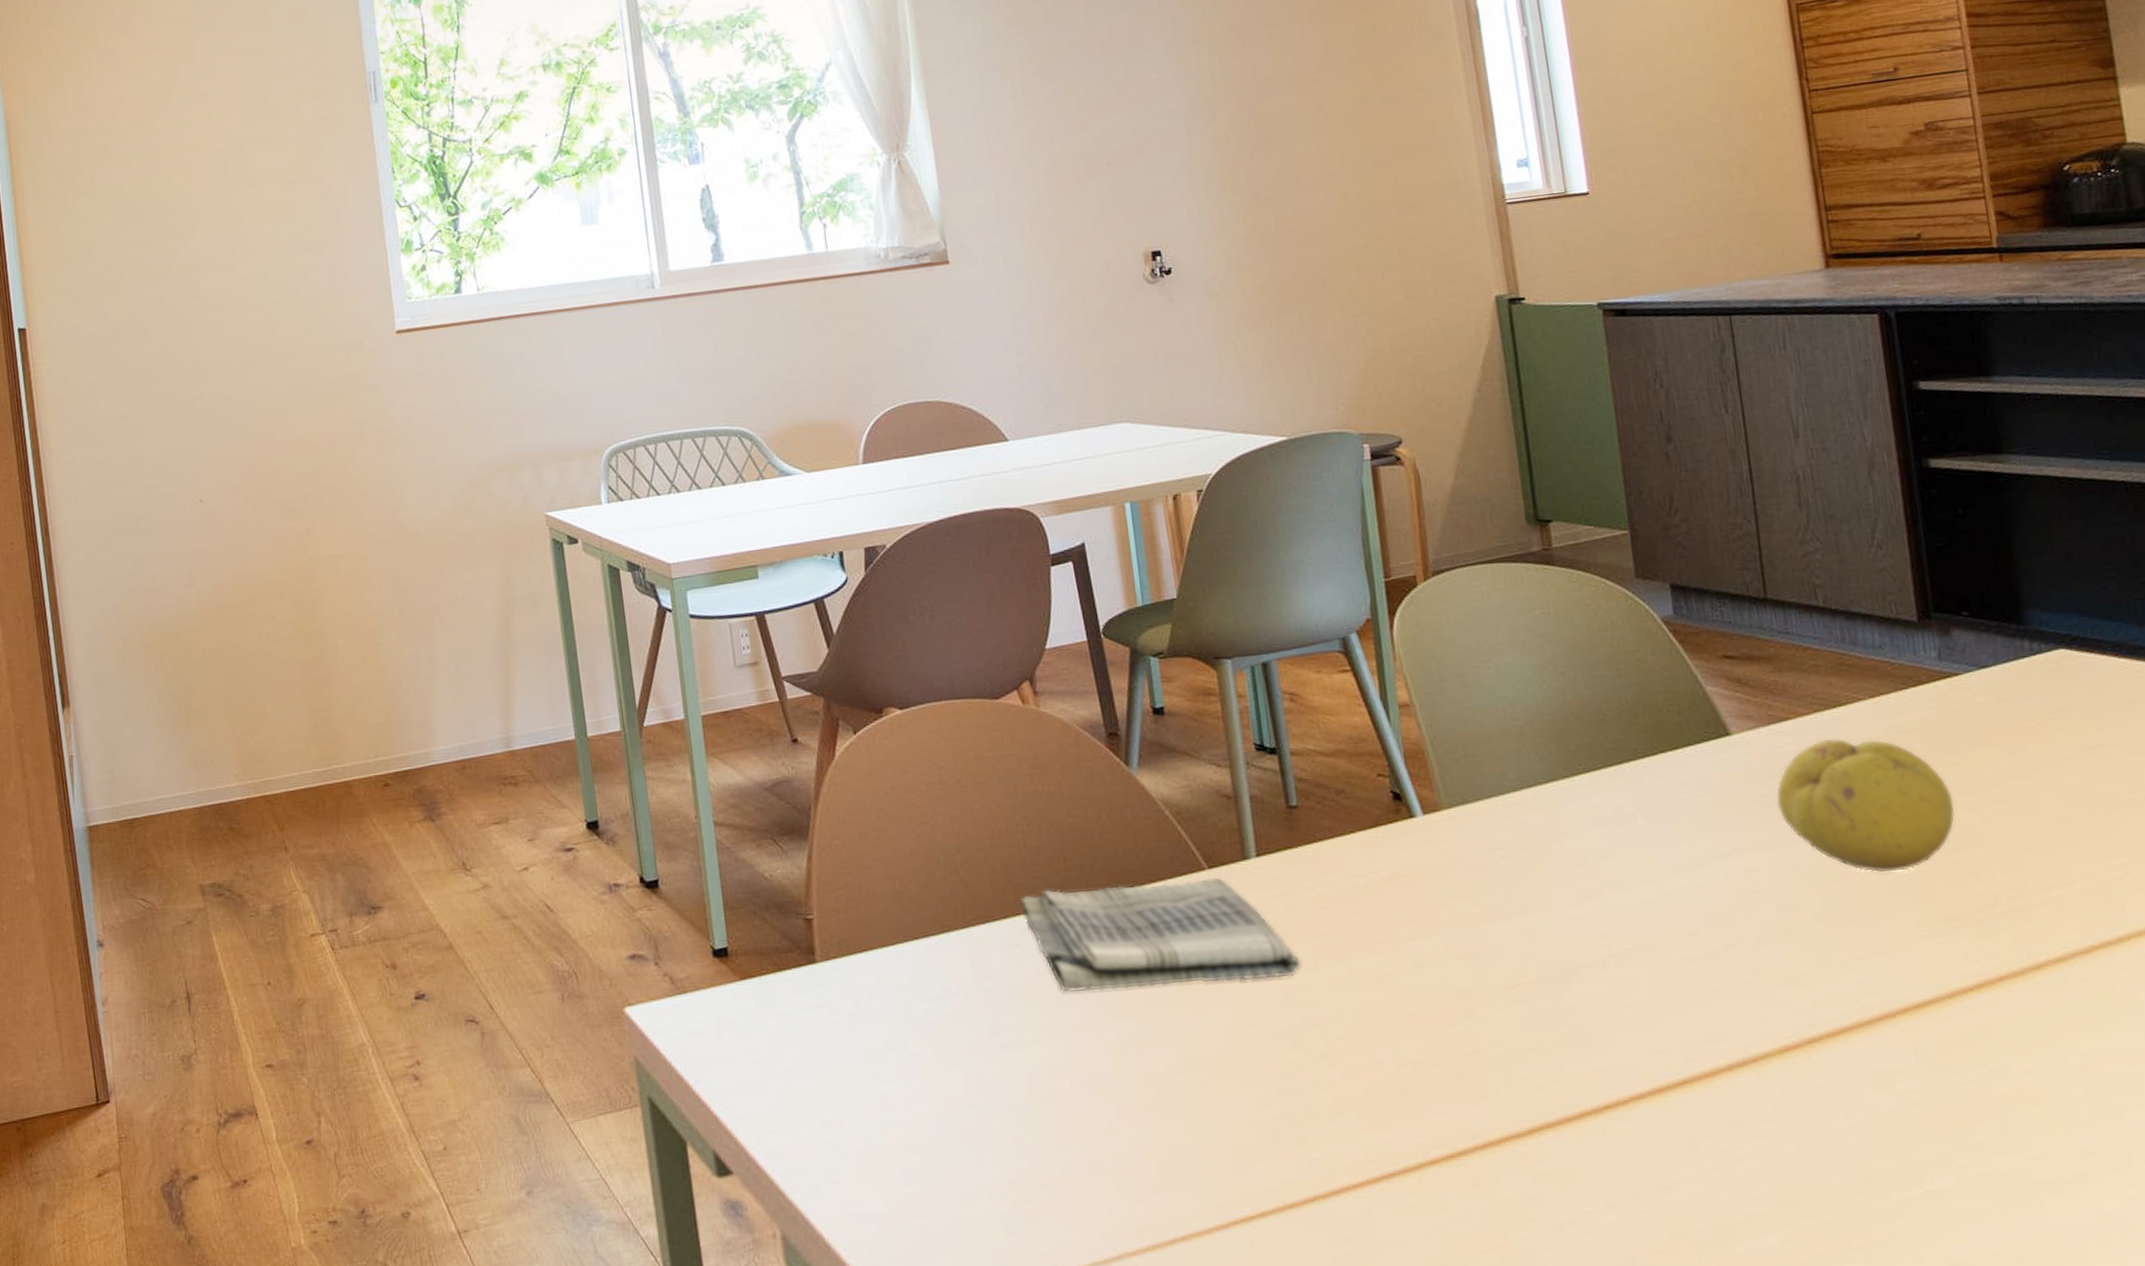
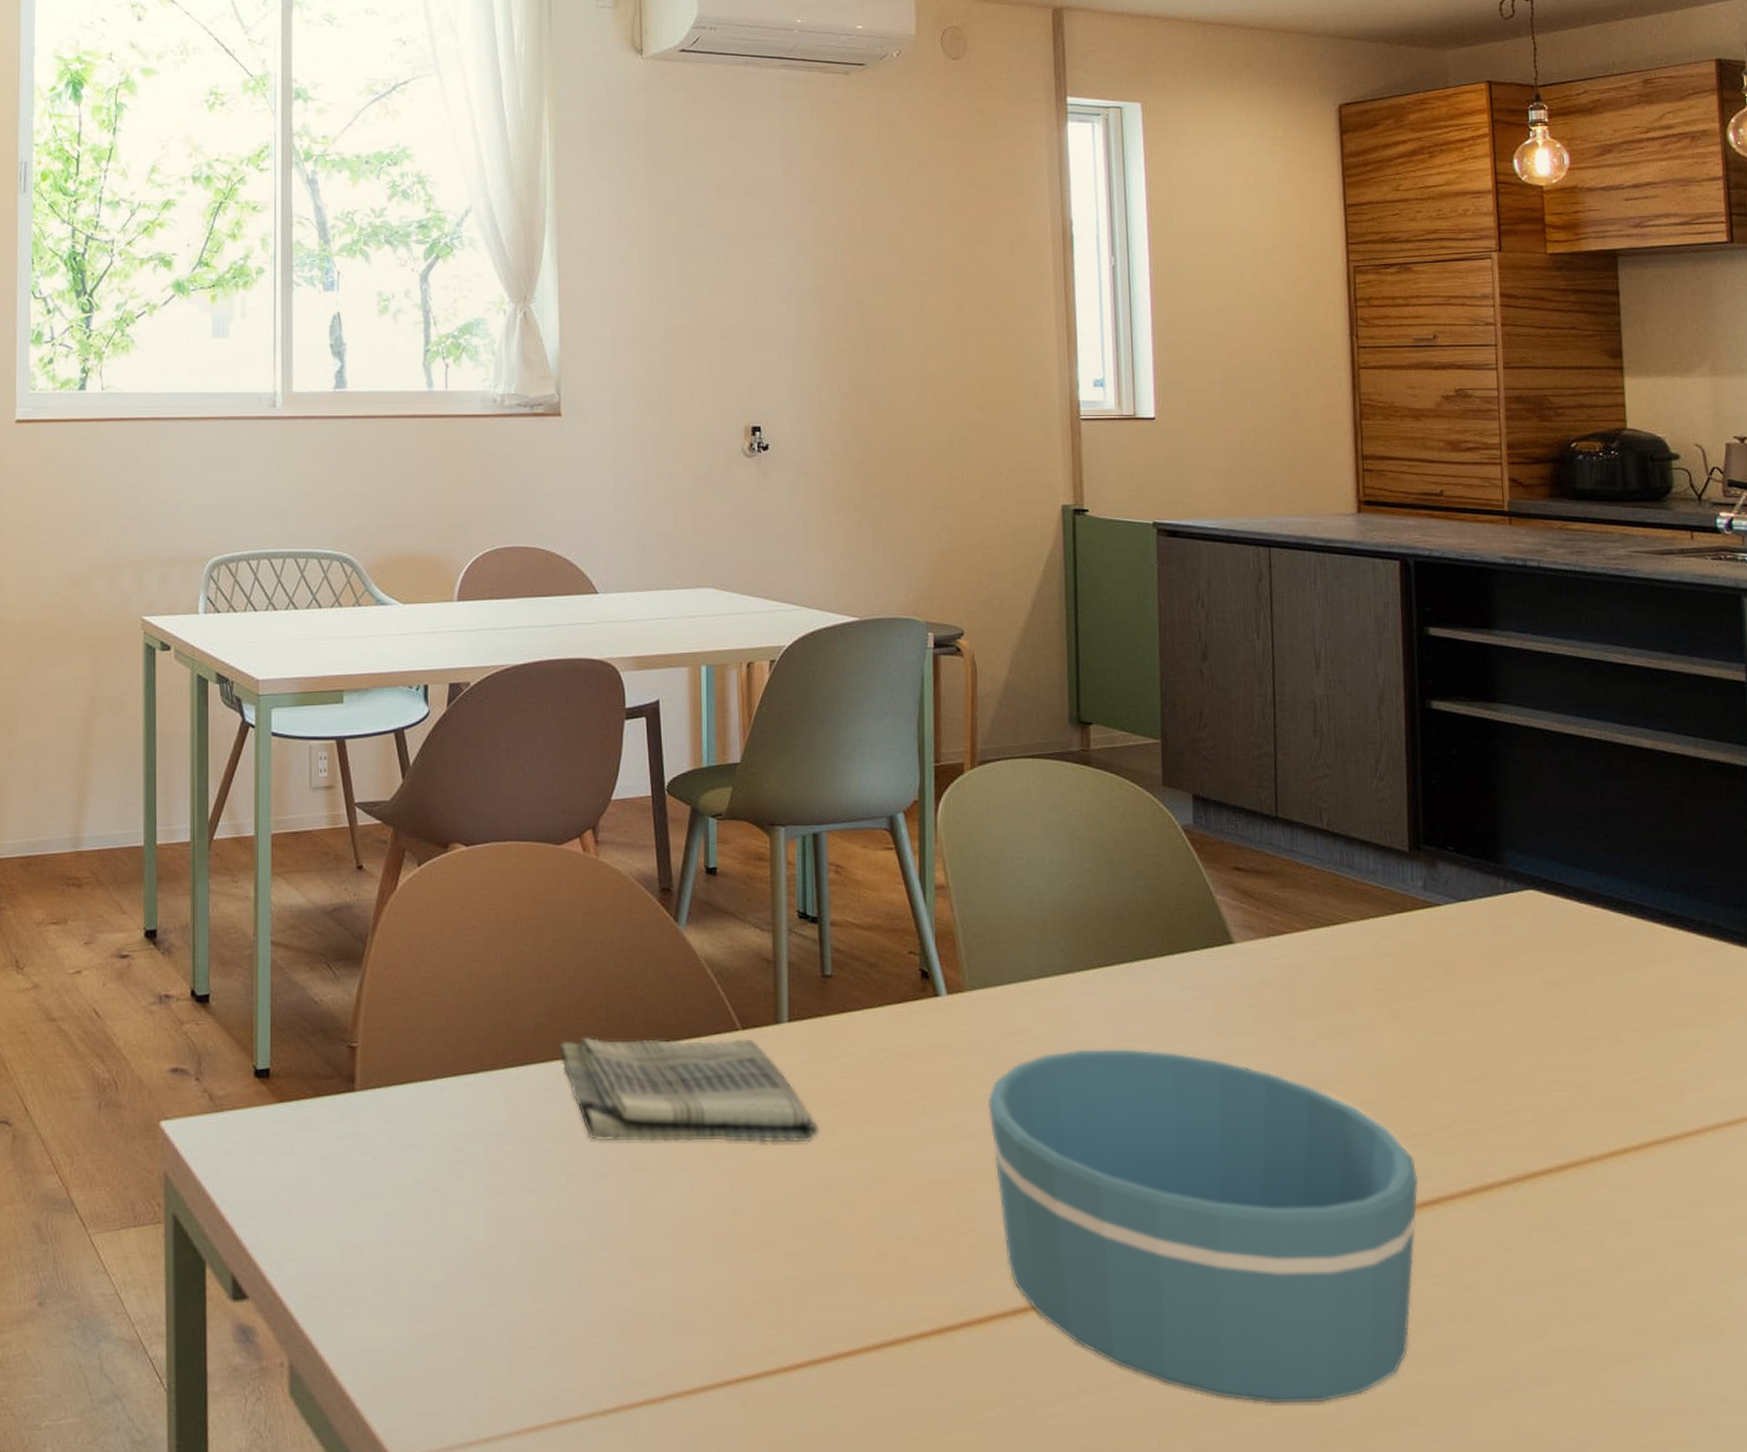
bowl: none [1478,853,1967,1206] -> present [988,1049,1418,1403]
fruit: present [1776,738,1956,873] -> none [1268,954,1426,1087]

